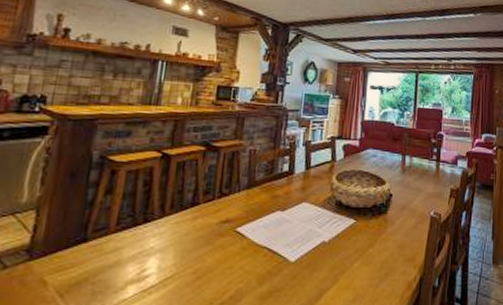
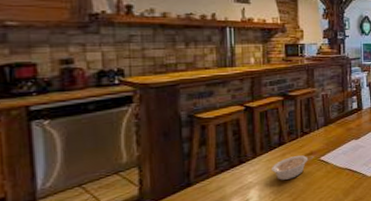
legume: none [178,222,229,251] -> present [272,155,314,180]

